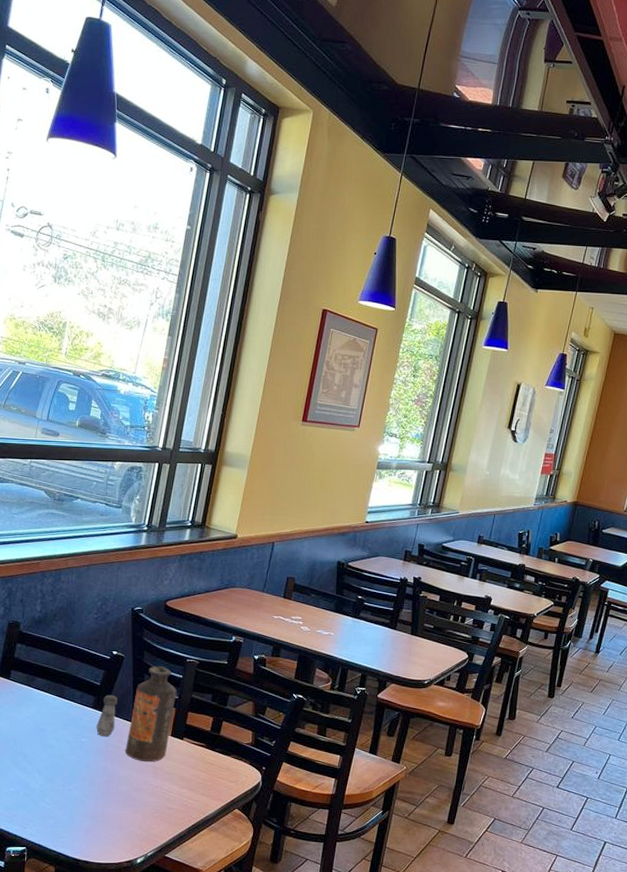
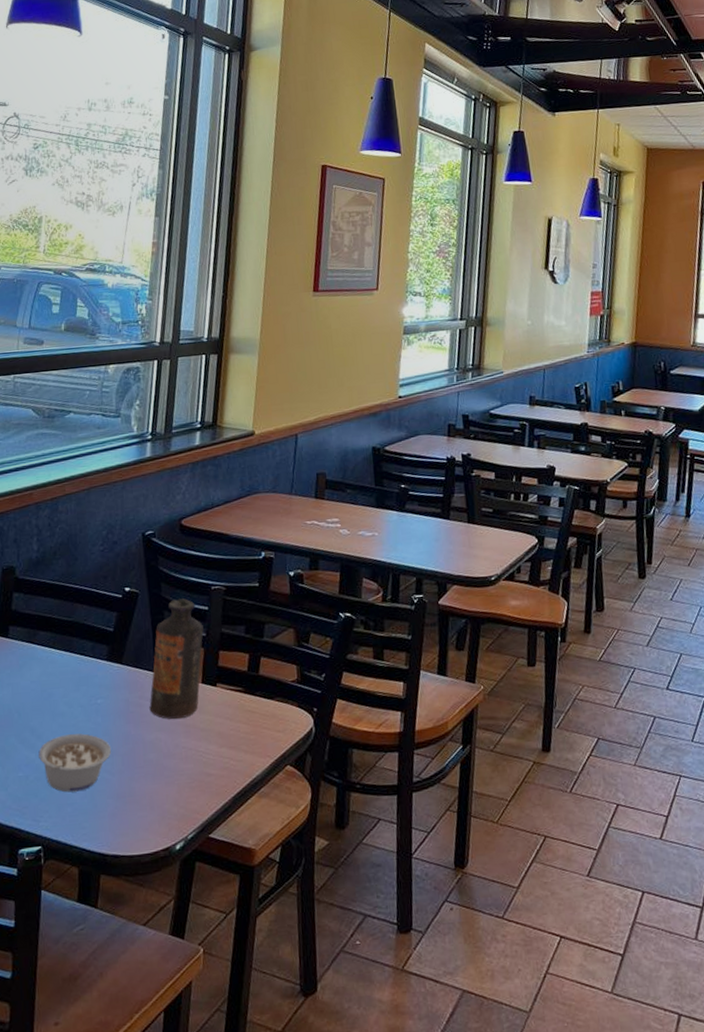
legume: none [29,763,90,809] -> present [38,733,111,792]
salt shaker: present [96,695,117,737] -> none [113,641,135,695]

